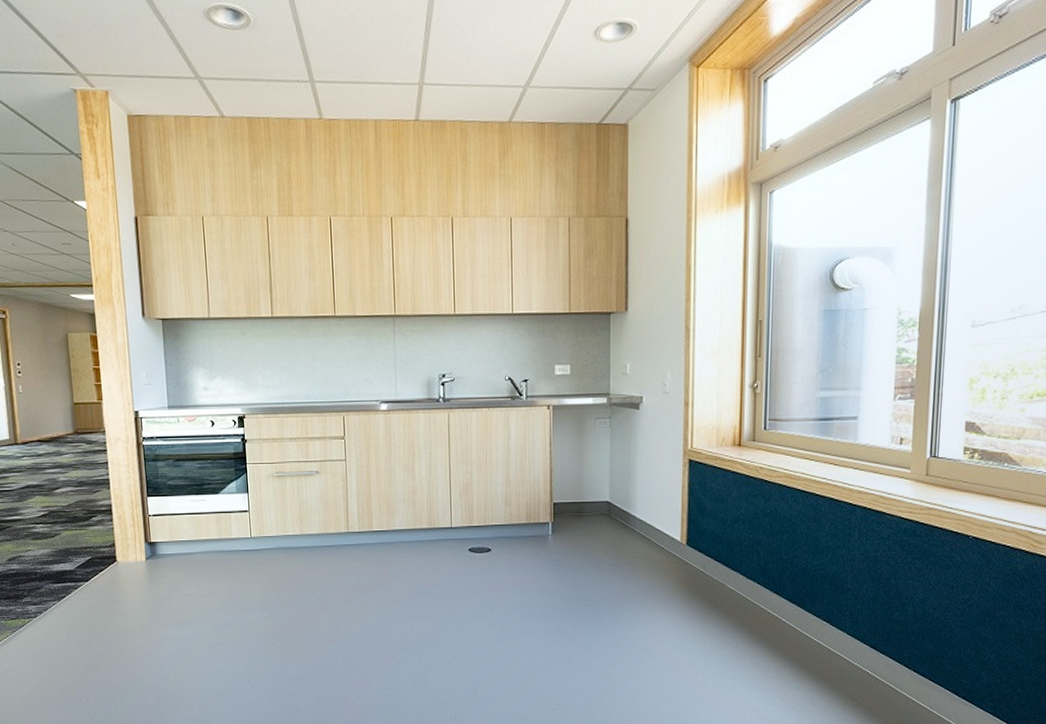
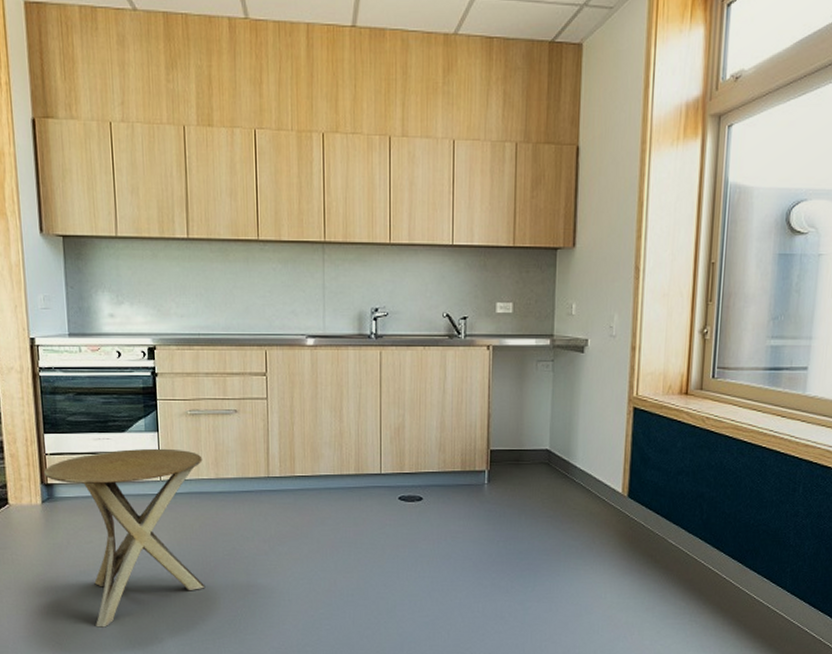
side table: none [147,508,293,674] -> present [43,448,206,628]

